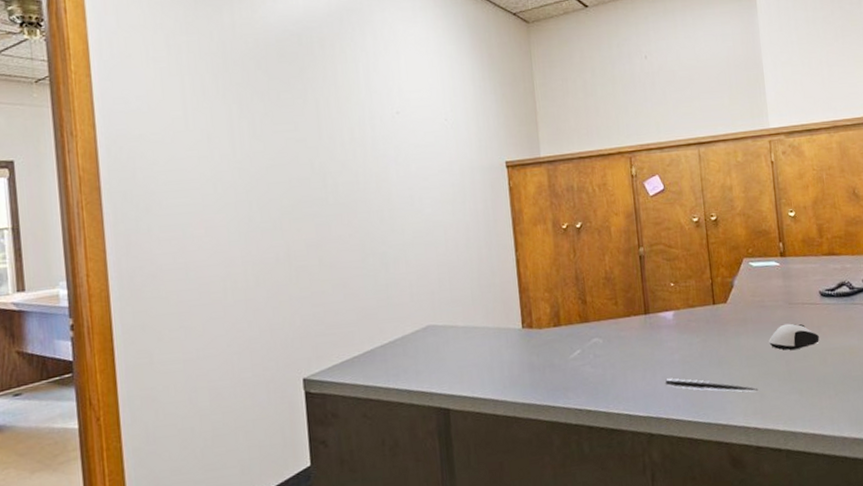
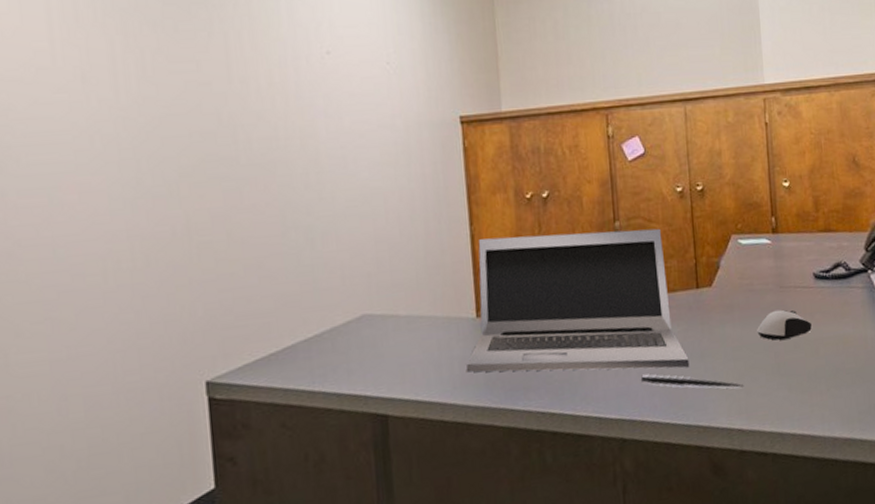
laptop: none [514,253,709,375] -> present [466,228,690,373]

